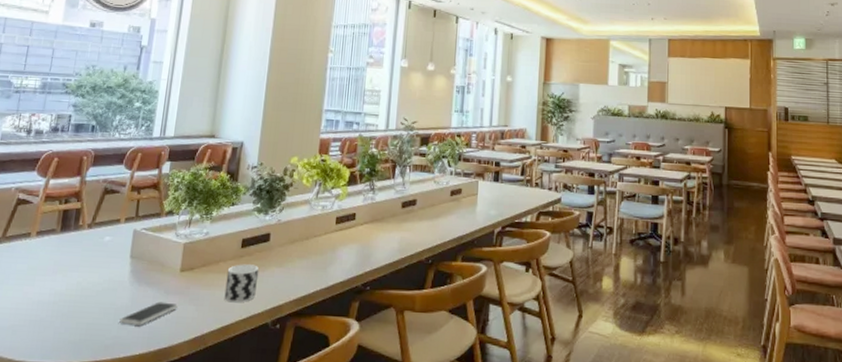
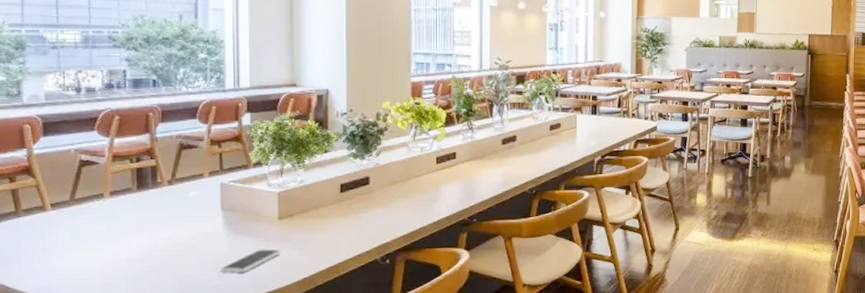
cup: present [224,264,259,303] -> none [328,207,362,244]

